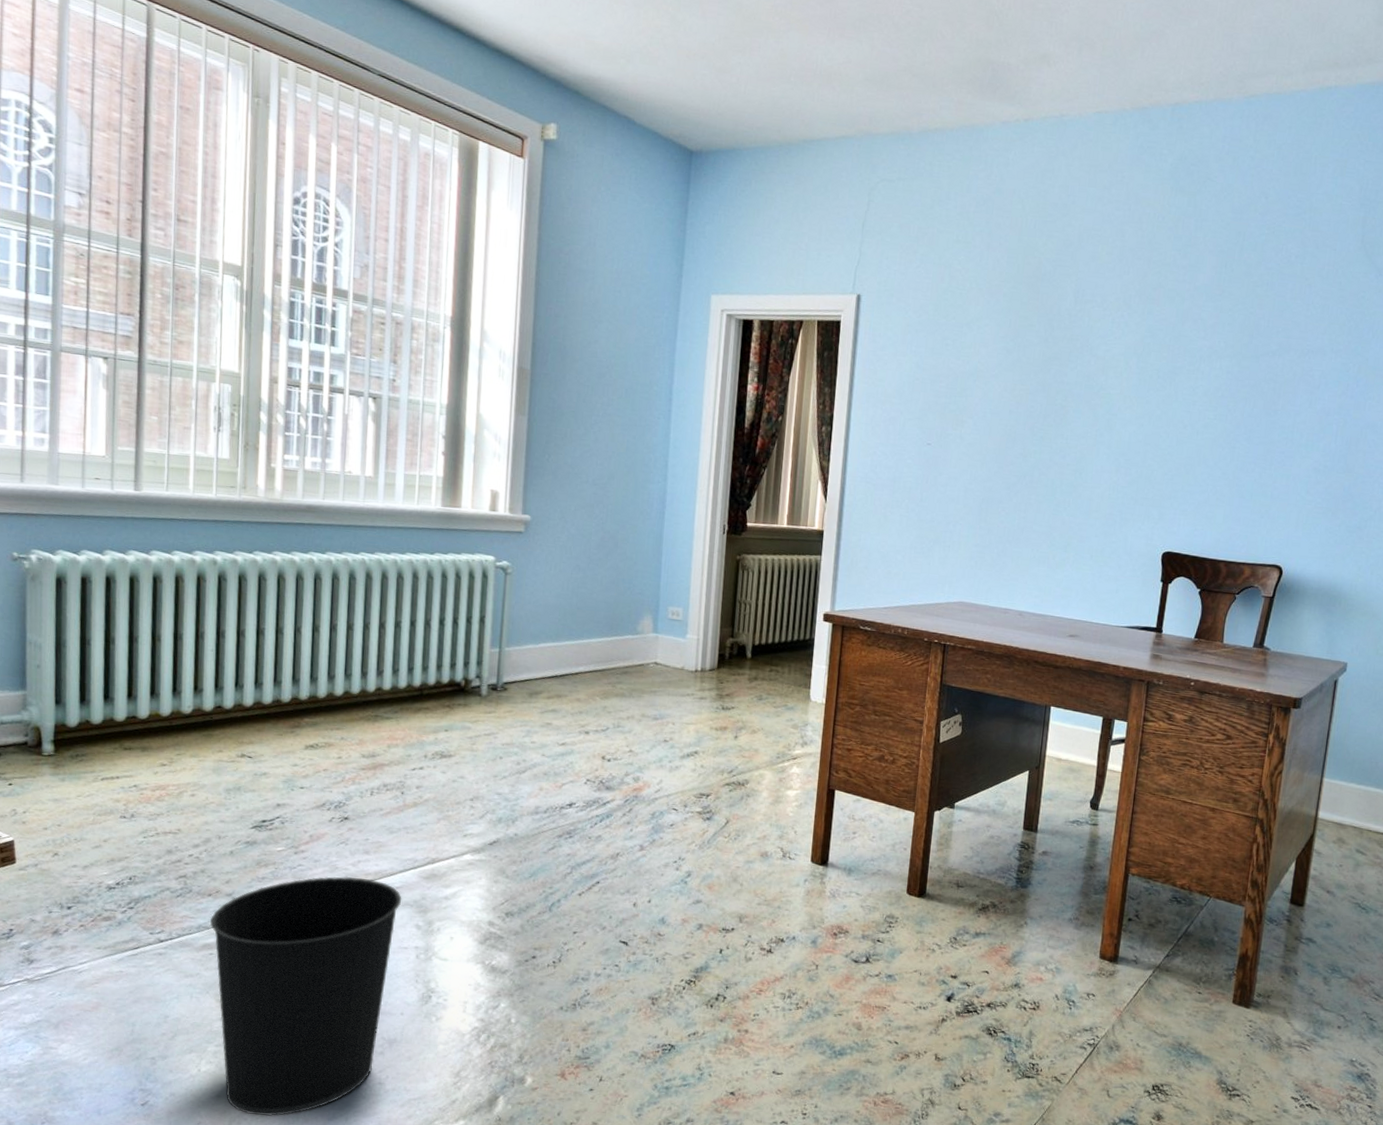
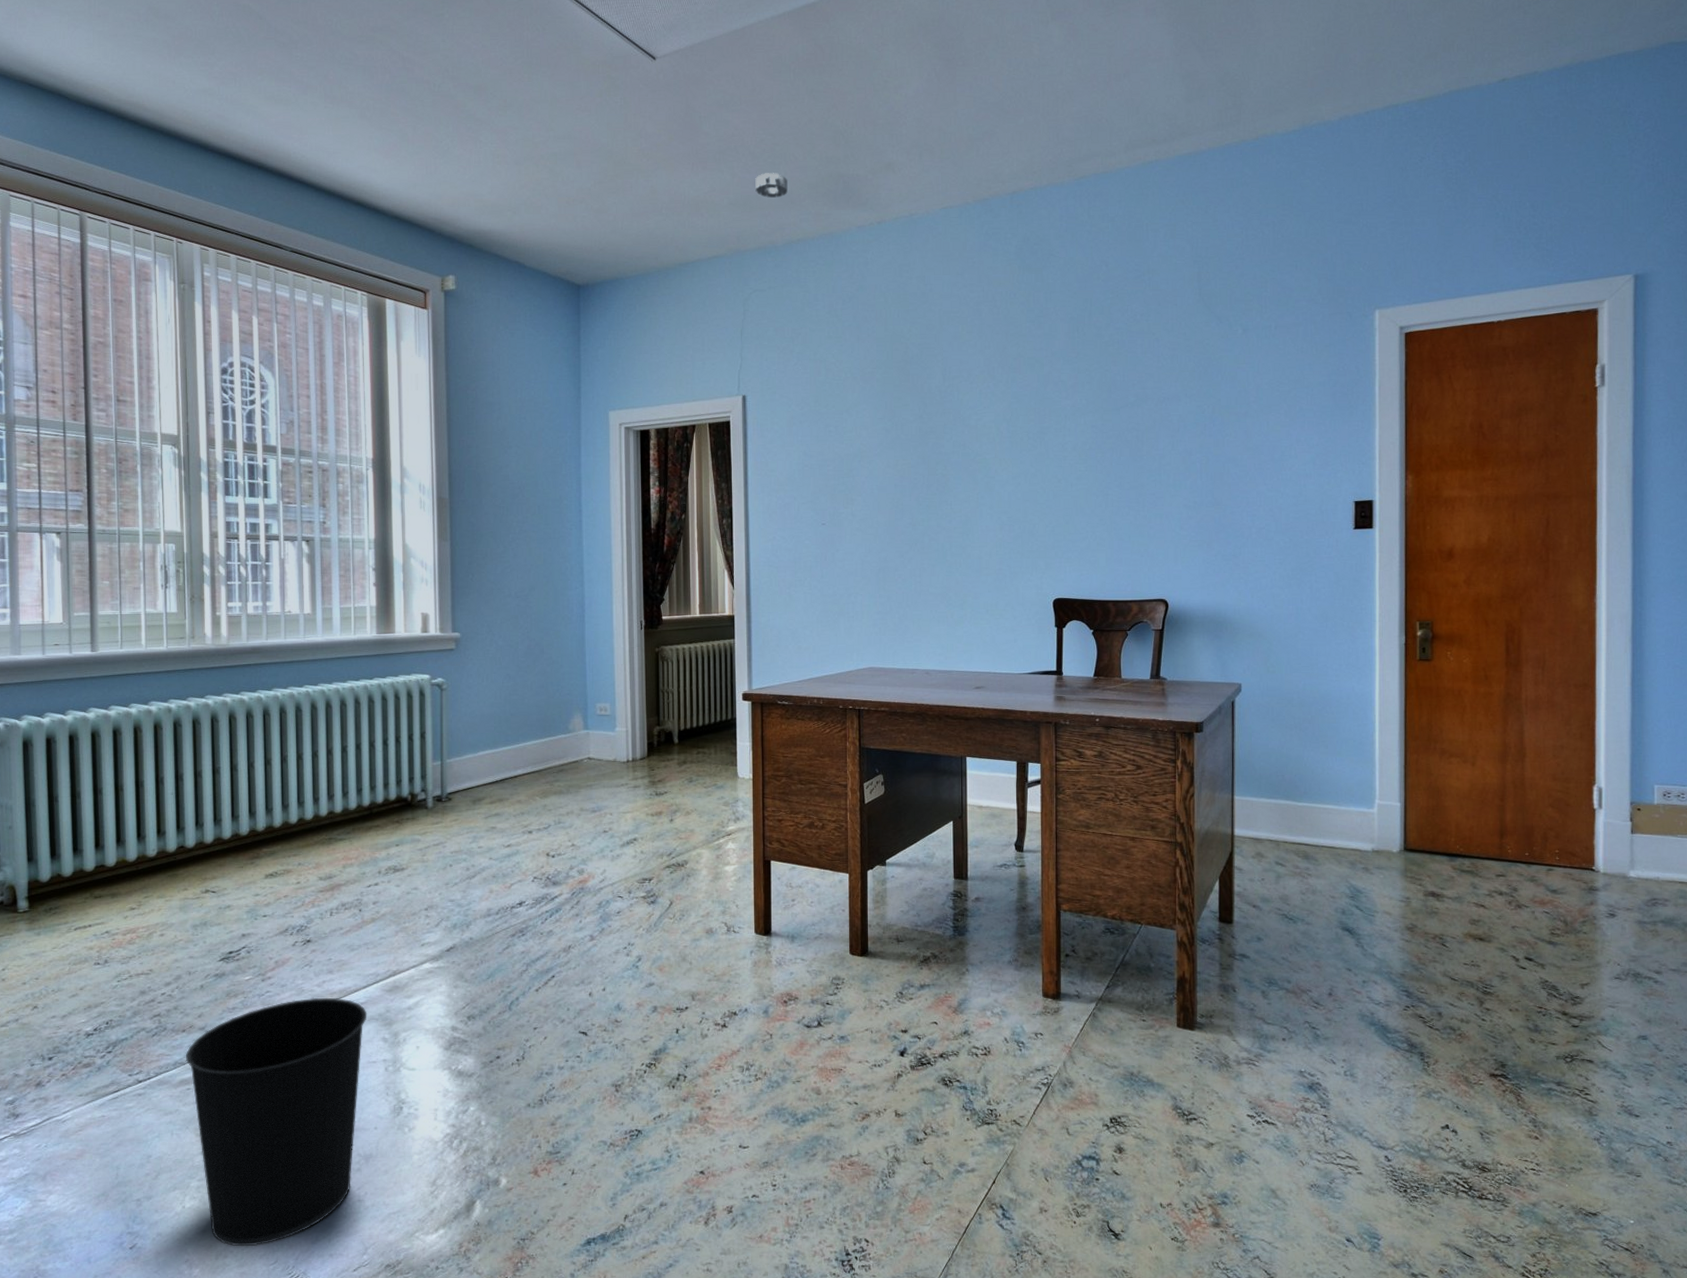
smoke detector: none [894,49,932,79] -> present [754,173,788,198]

